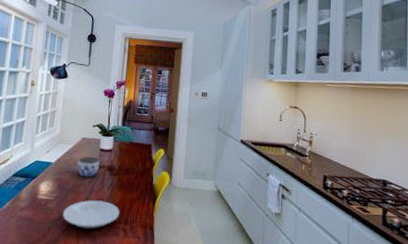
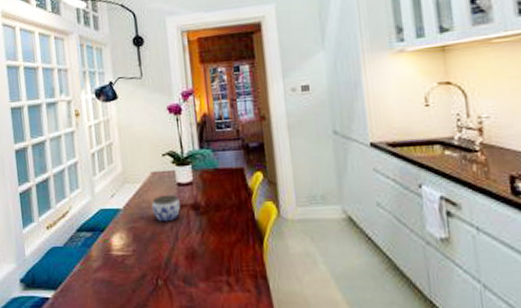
plate: present [63,200,119,230] -> none [146,249,218,287]

